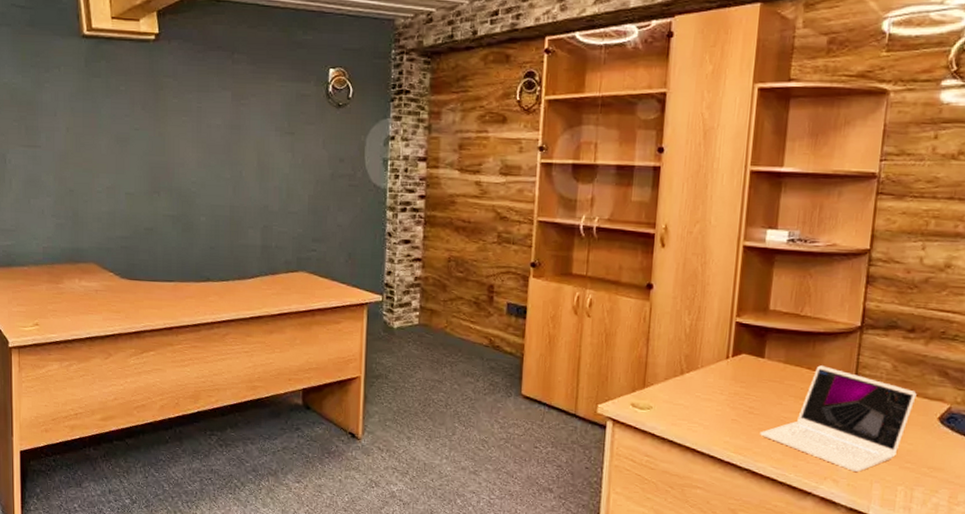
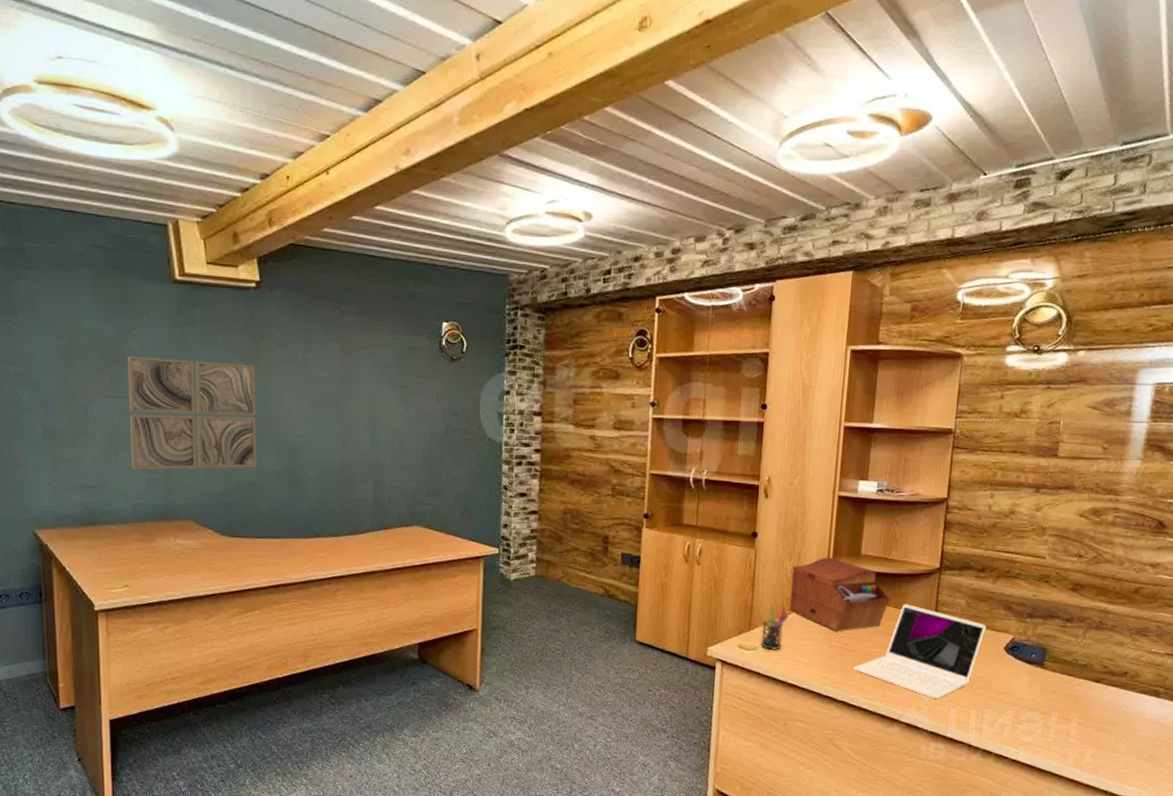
wall art: none [40,107,153,215] -> present [127,356,256,470]
pen holder: none [654,364,688,411] -> present [759,607,789,650]
sewing box: none [688,312,803,393] -> present [790,557,890,632]

